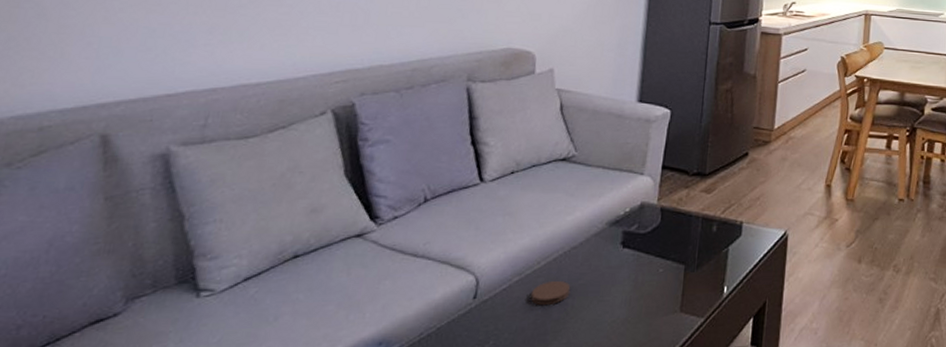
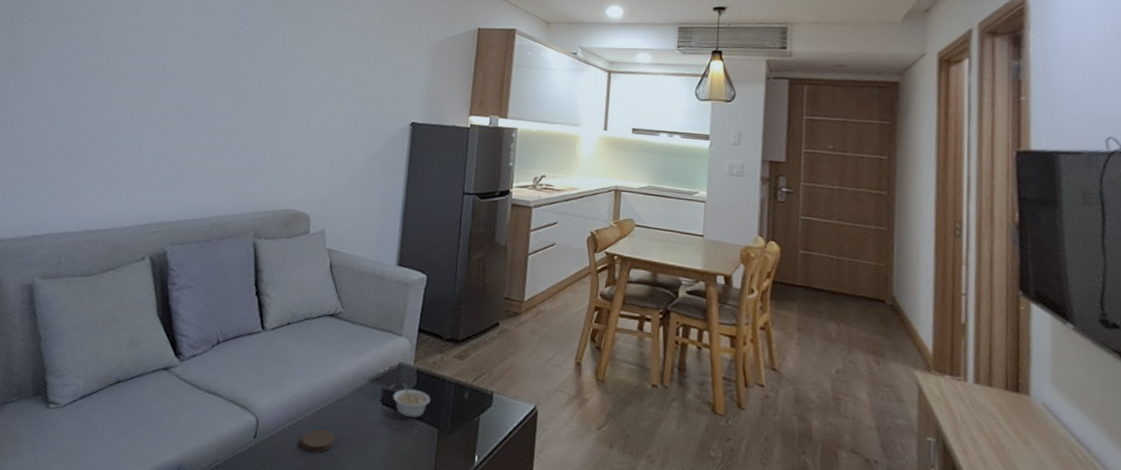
legume: none [634,222,677,258] -> present [393,382,431,418]

